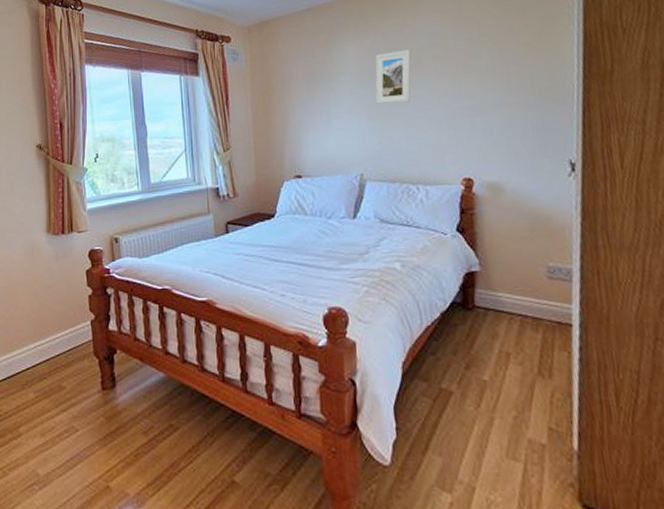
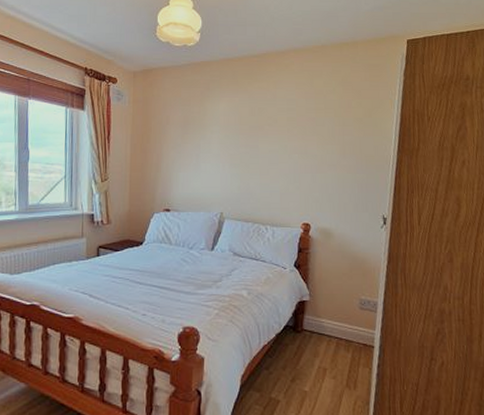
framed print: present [375,49,411,104] -> none [238,111,270,155]

